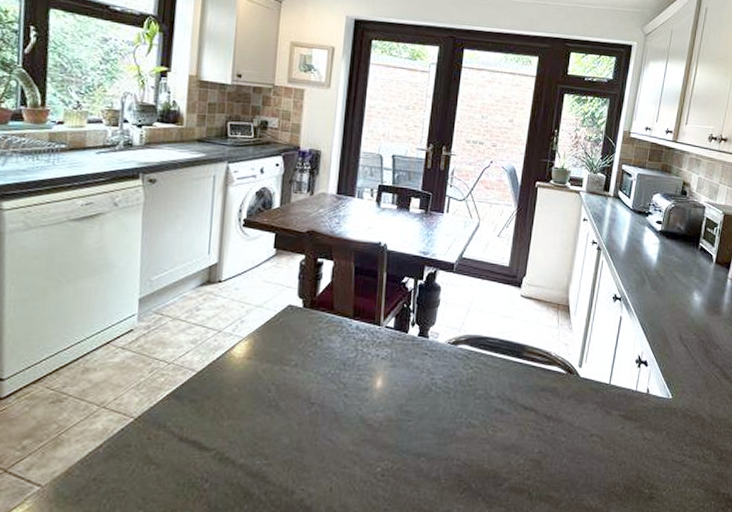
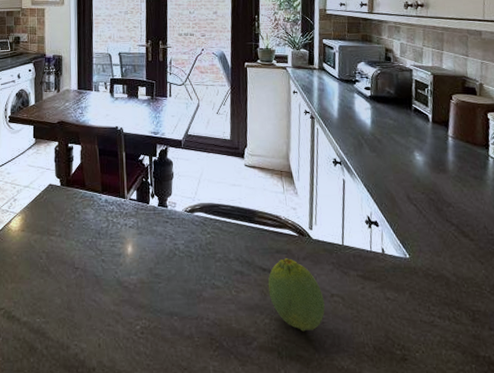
fruit: none [527,397,583,472] -> present [267,258,325,332]

